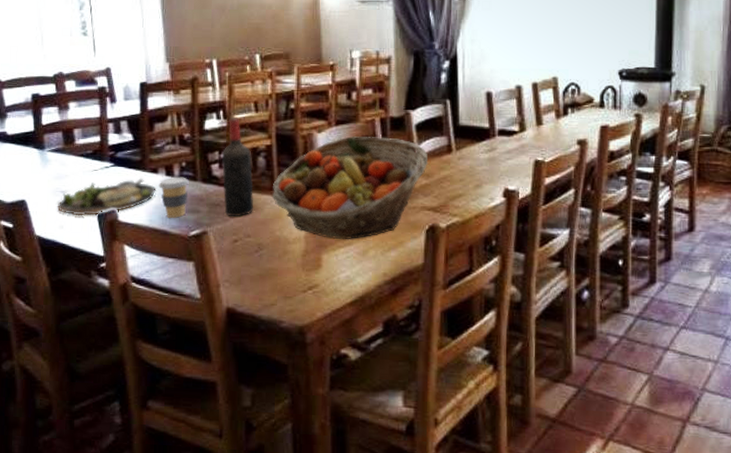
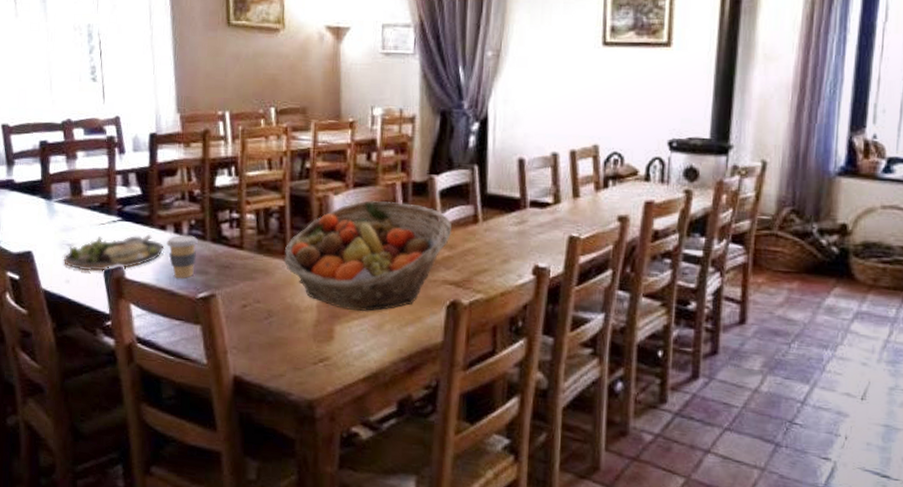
wine bottle: present [221,117,254,216] -> none [232,175,265,280]

